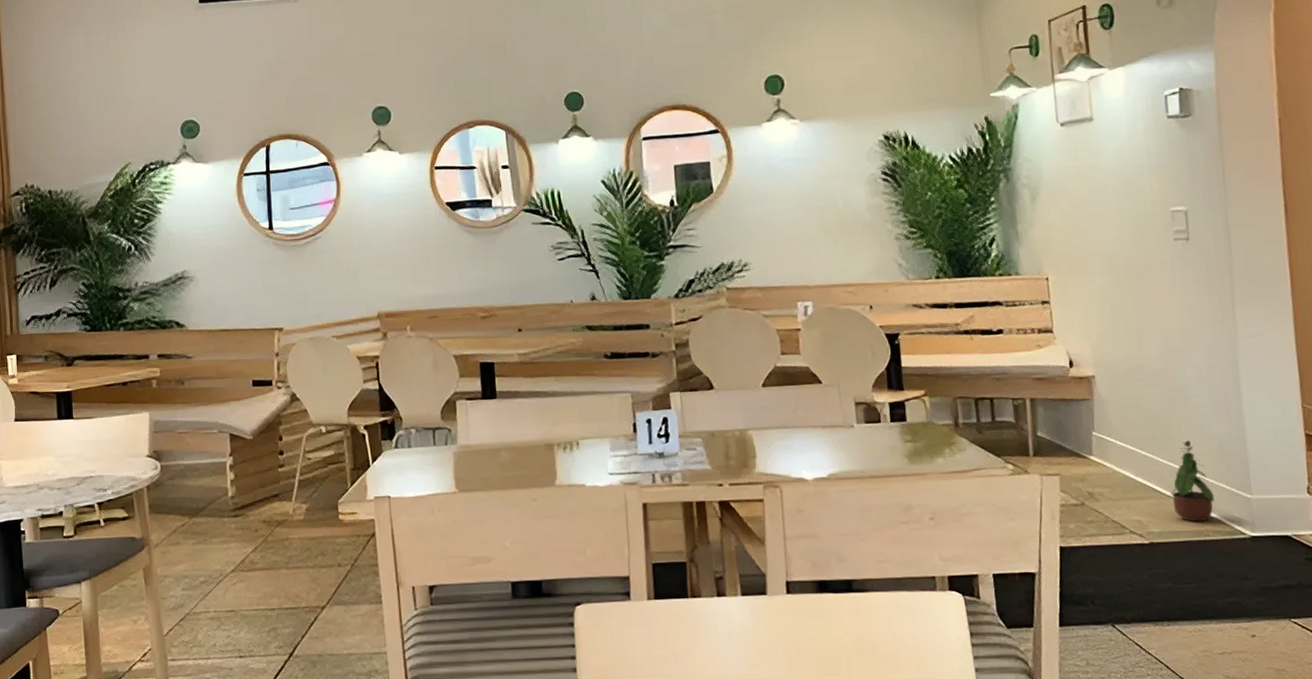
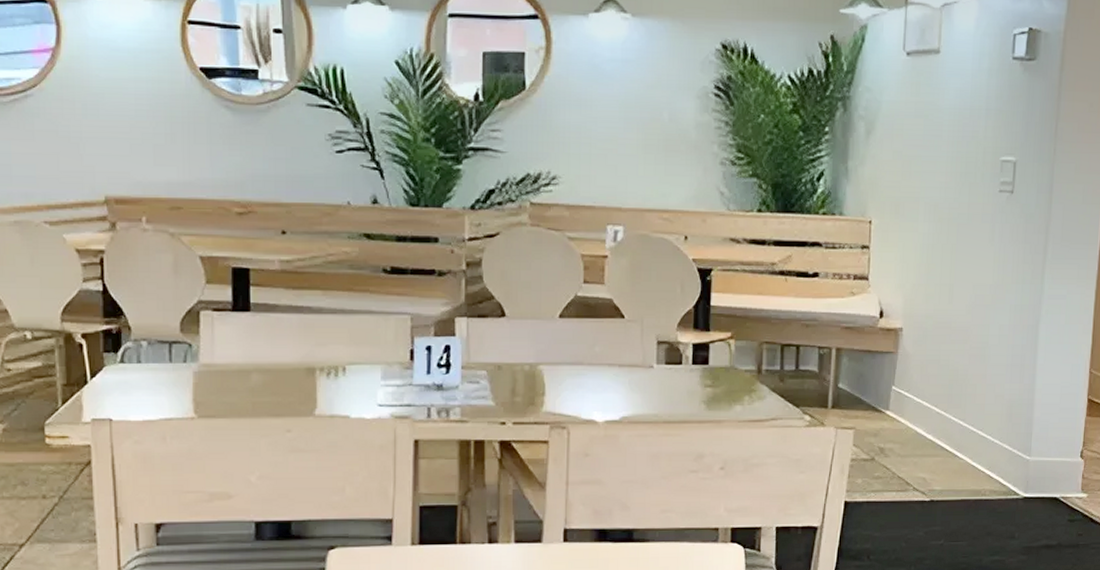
potted plant: present [1168,440,1215,522] -> none [954,400,996,482]

